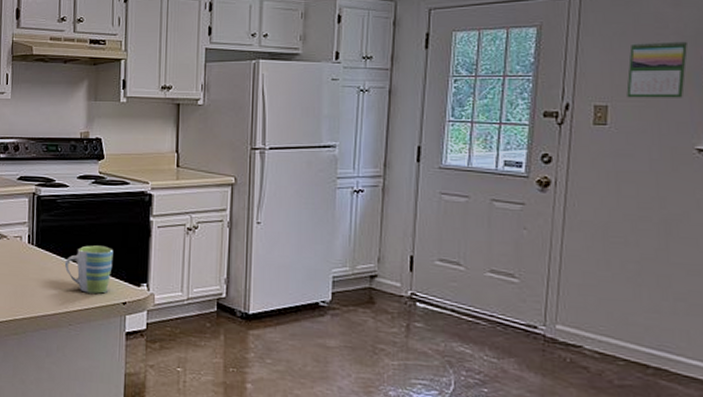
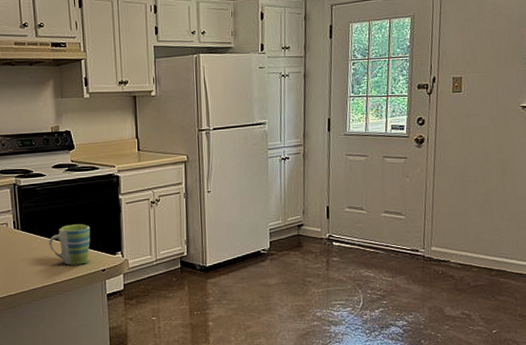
calendar: present [626,40,689,98] -> none [474,23,515,70]

